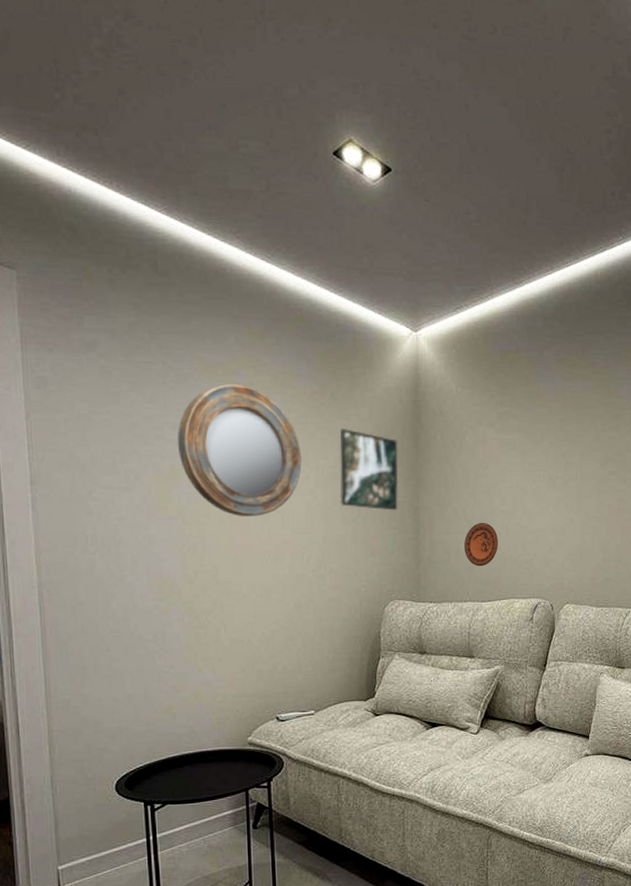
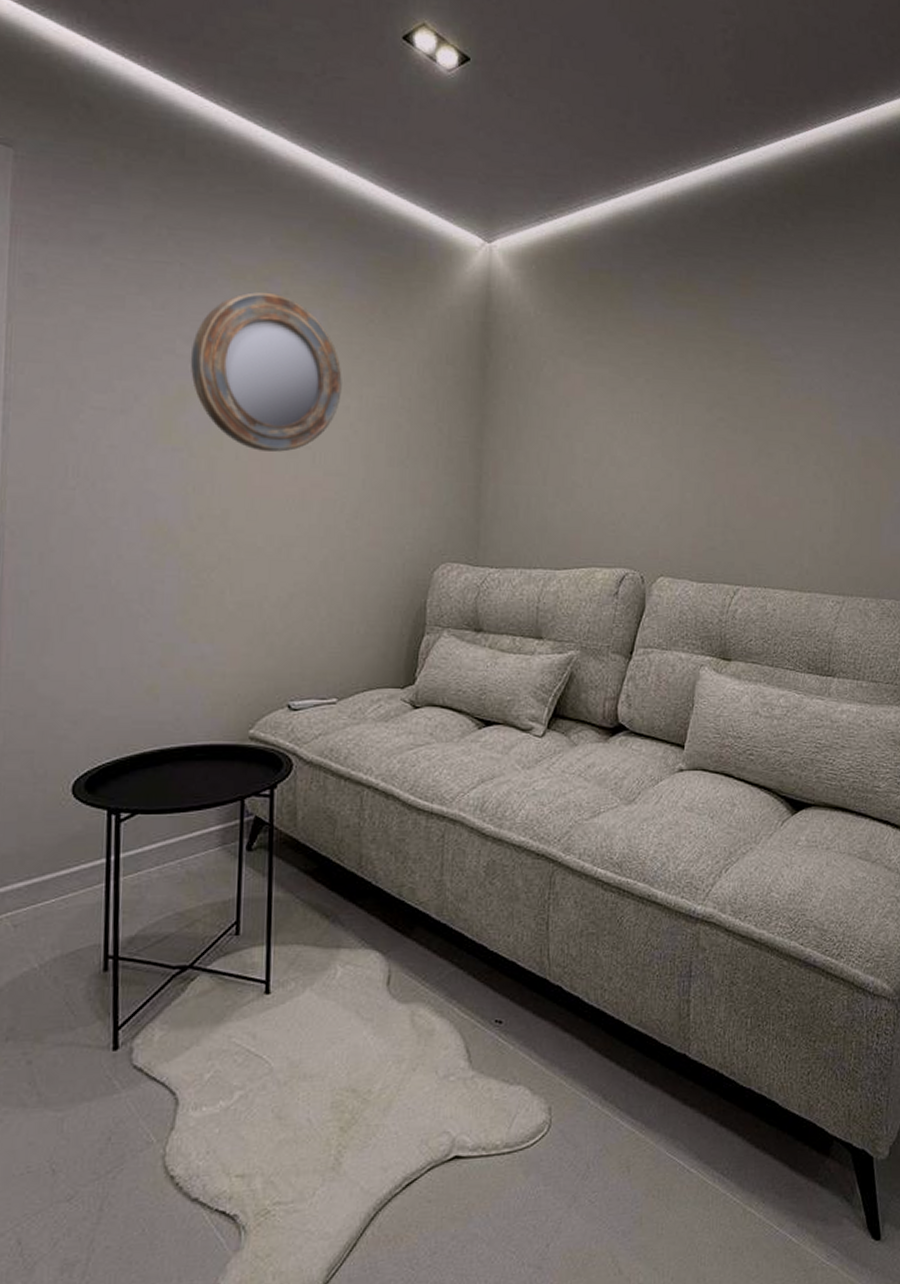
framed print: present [340,427,399,511] -> none [385,350,461,453]
decorative plate: present [464,522,498,567] -> none [537,471,578,526]

